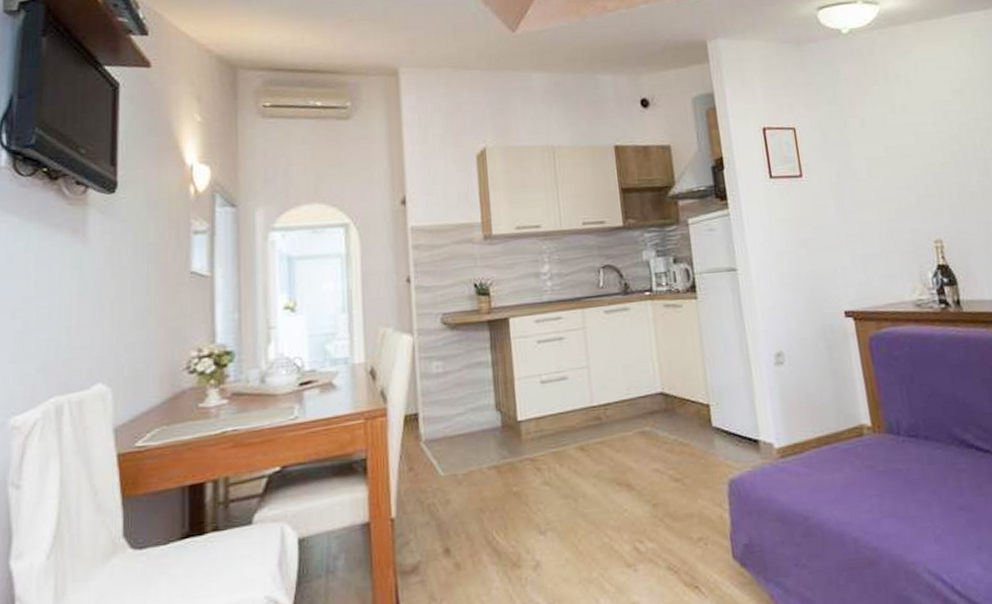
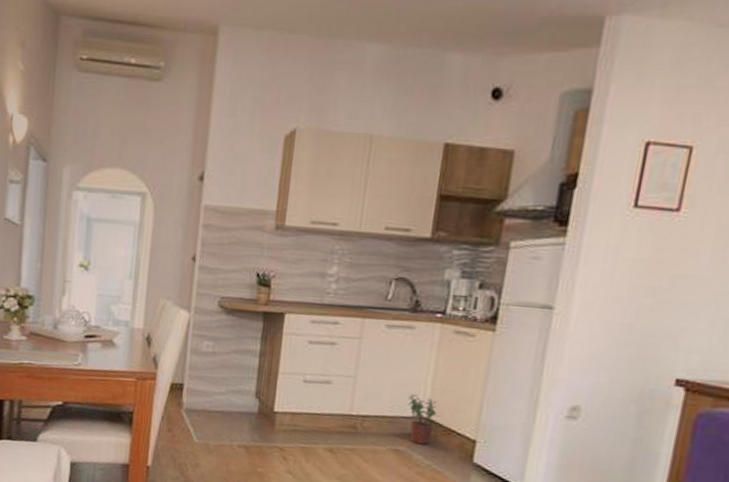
potted plant: none [641,371,670,421] -> present [408,394,437,445]

